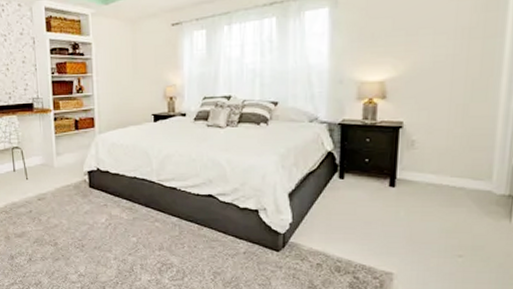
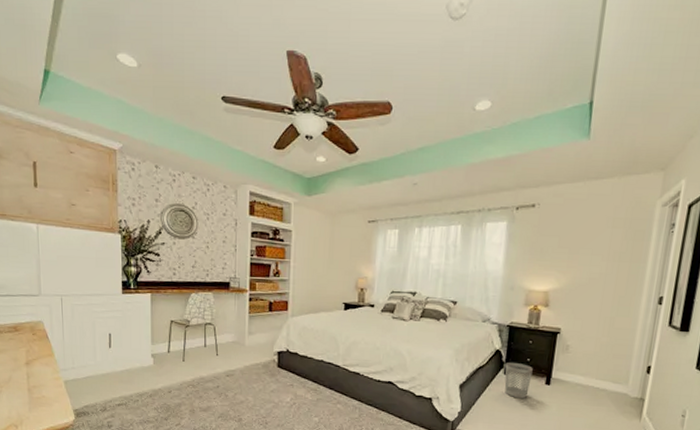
wastebasket: none [339,165,373,205] -> present [504,363,533,399]

